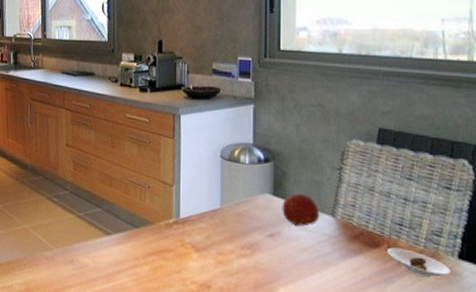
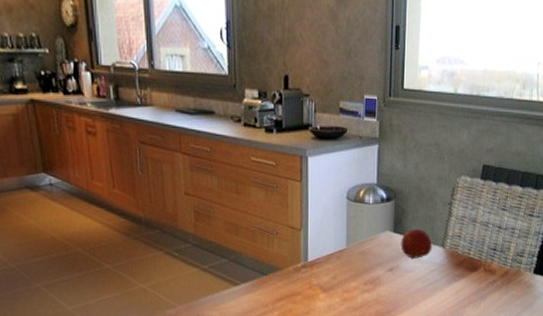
saucer: present [388,247,450,278] -> none [483,269,528,292]

